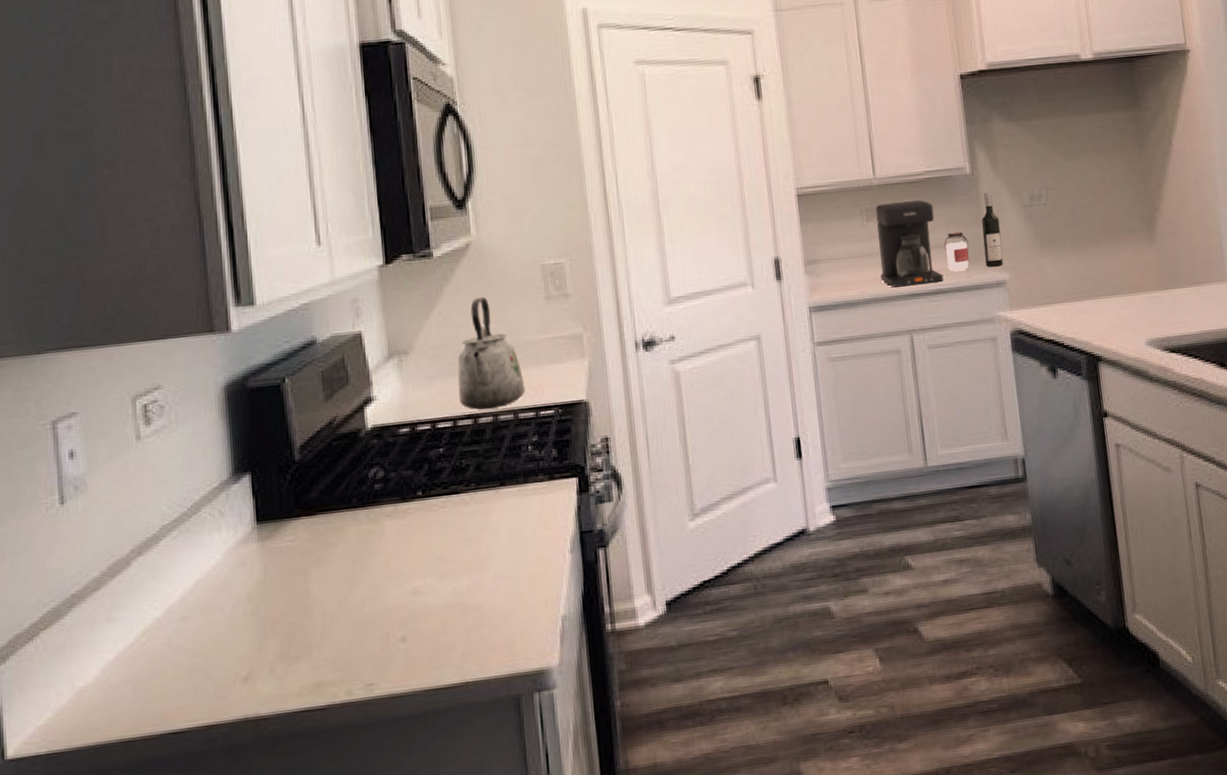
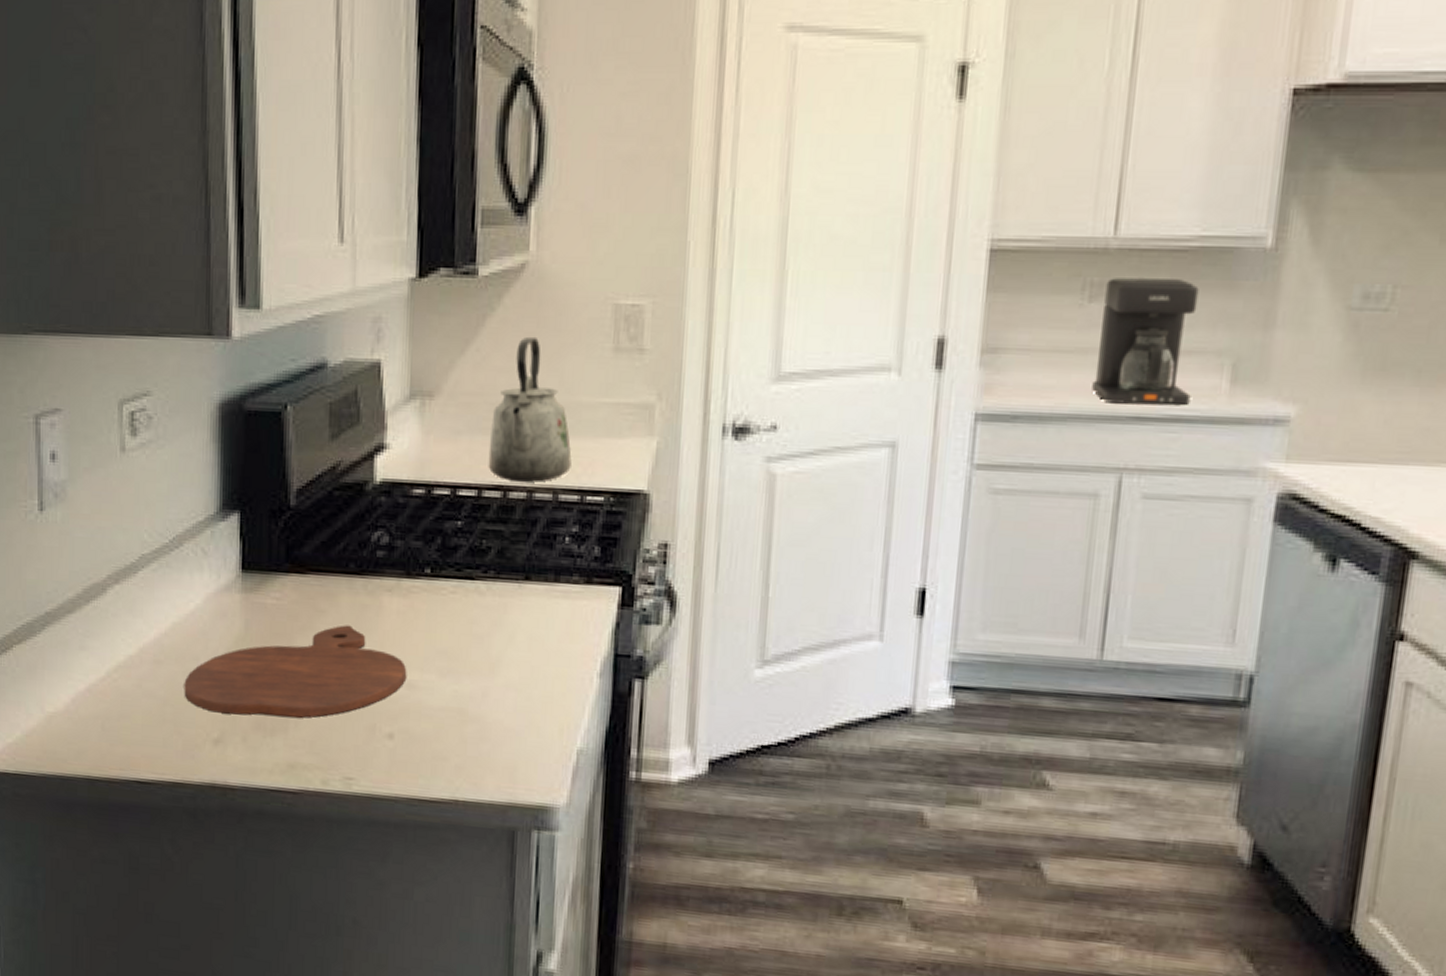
cutting board: none [211,551,412,653] -> present [184,625,407,718]
jar: present [944,232,969,272] -> none [1201,334,1243,394]
bottle: present [981,192,1003,268] -> none [1263,280,1303,396]

